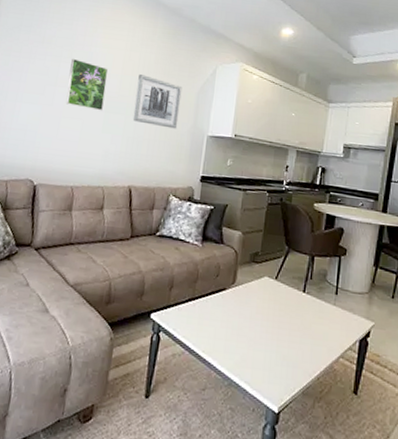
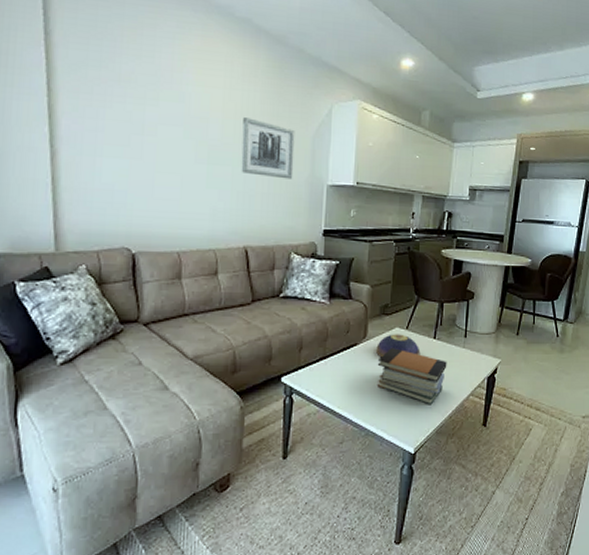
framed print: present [65,58,109,111] -> none [158,100,206,163]
decorative bowl: none [244,282,289,308] -> present [376,334,421,357]
book stack: none [244,297,317,363] -> present [377,348,447,405]

